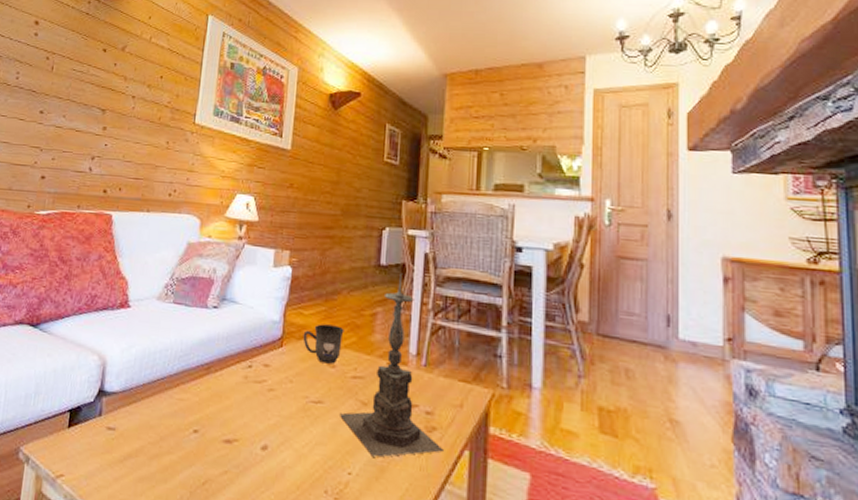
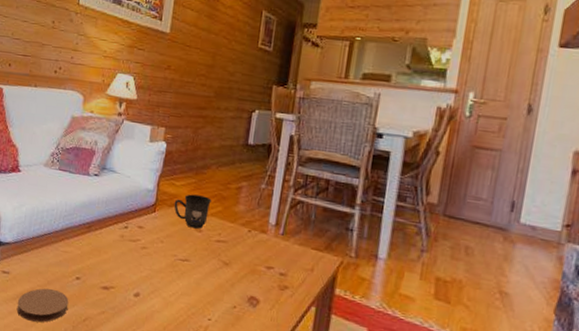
coaster: none [123,445,186,490] -> present [16,288,69,323]
candle holder: present [340,273,445,458] -> none [204,152,294,309]

